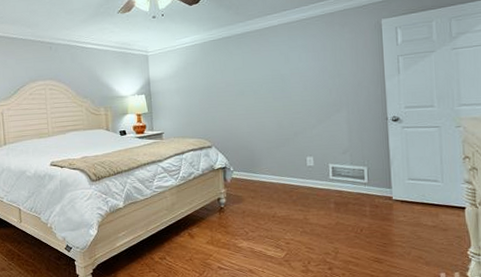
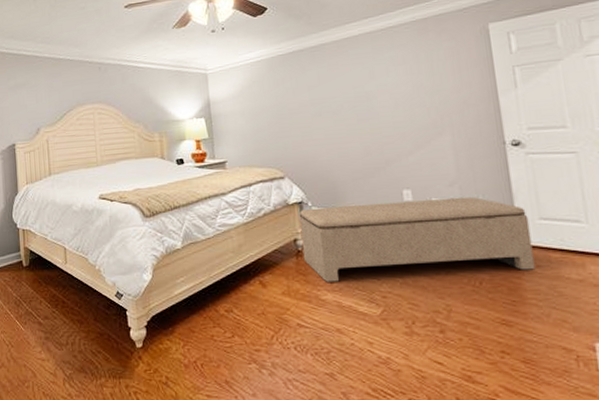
bench: none [222,162,402,233] -> present [299,196,535,282]

